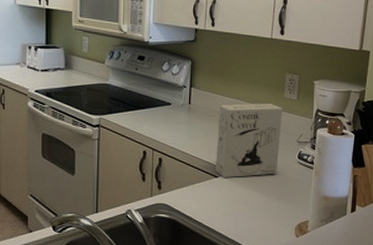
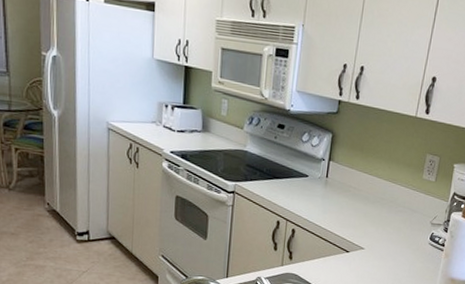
cereal box: present [215,103,283,177] -> none [347,180,420,254]

